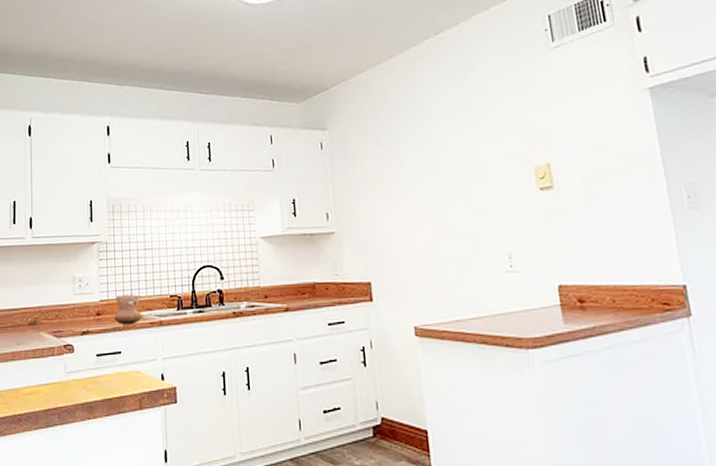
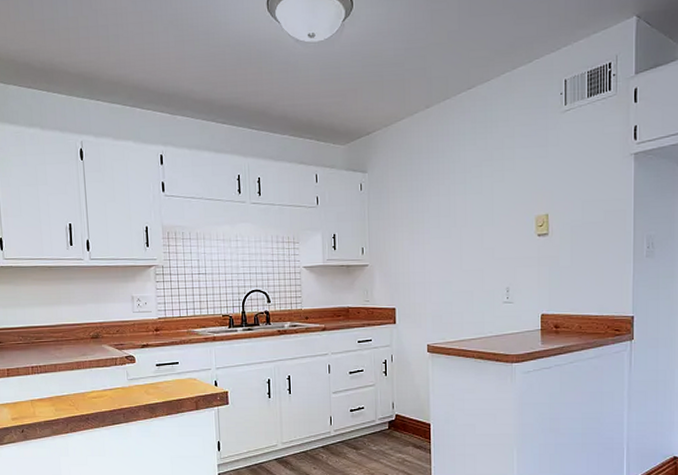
ceramic jug: present [114,294,143,324] -> none [171,313,198,339]

